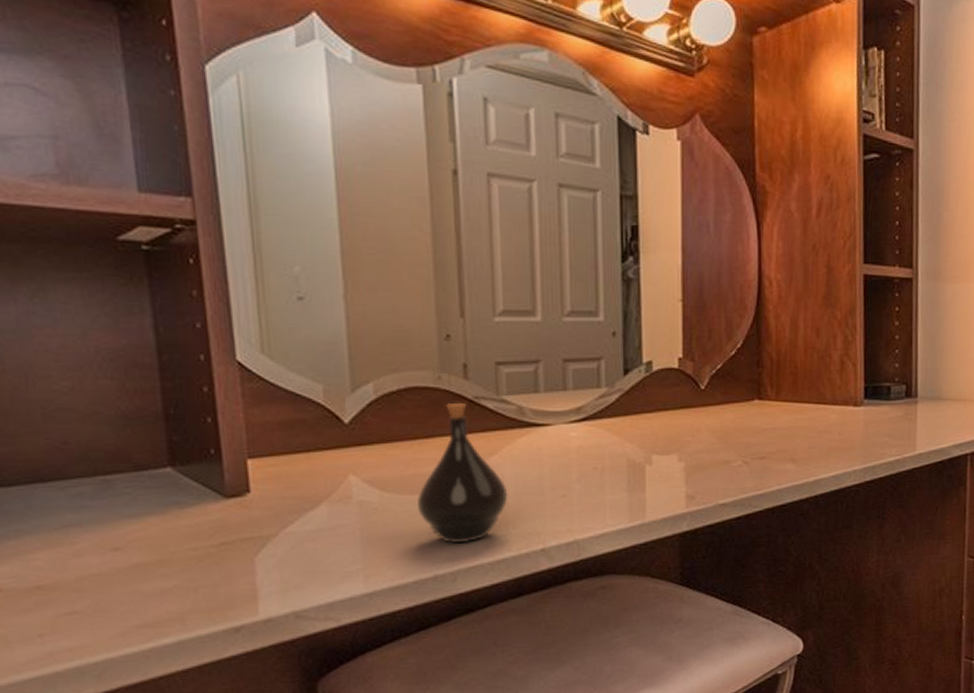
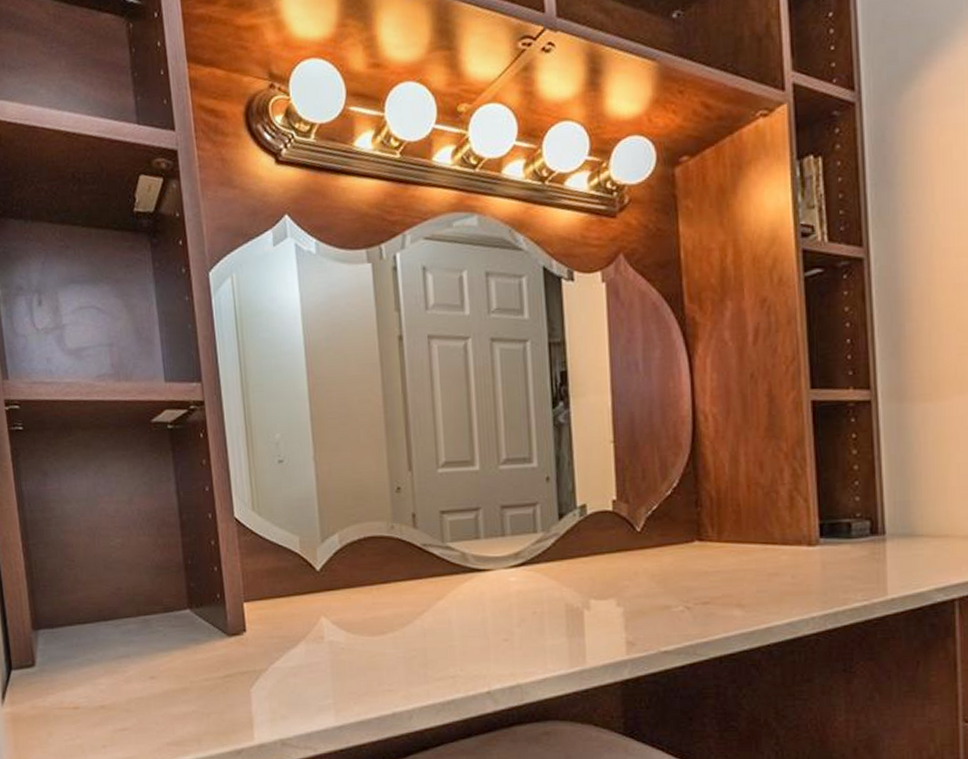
perfume bottle: present [416,403,508,543] -> none [376,550,455,683]

